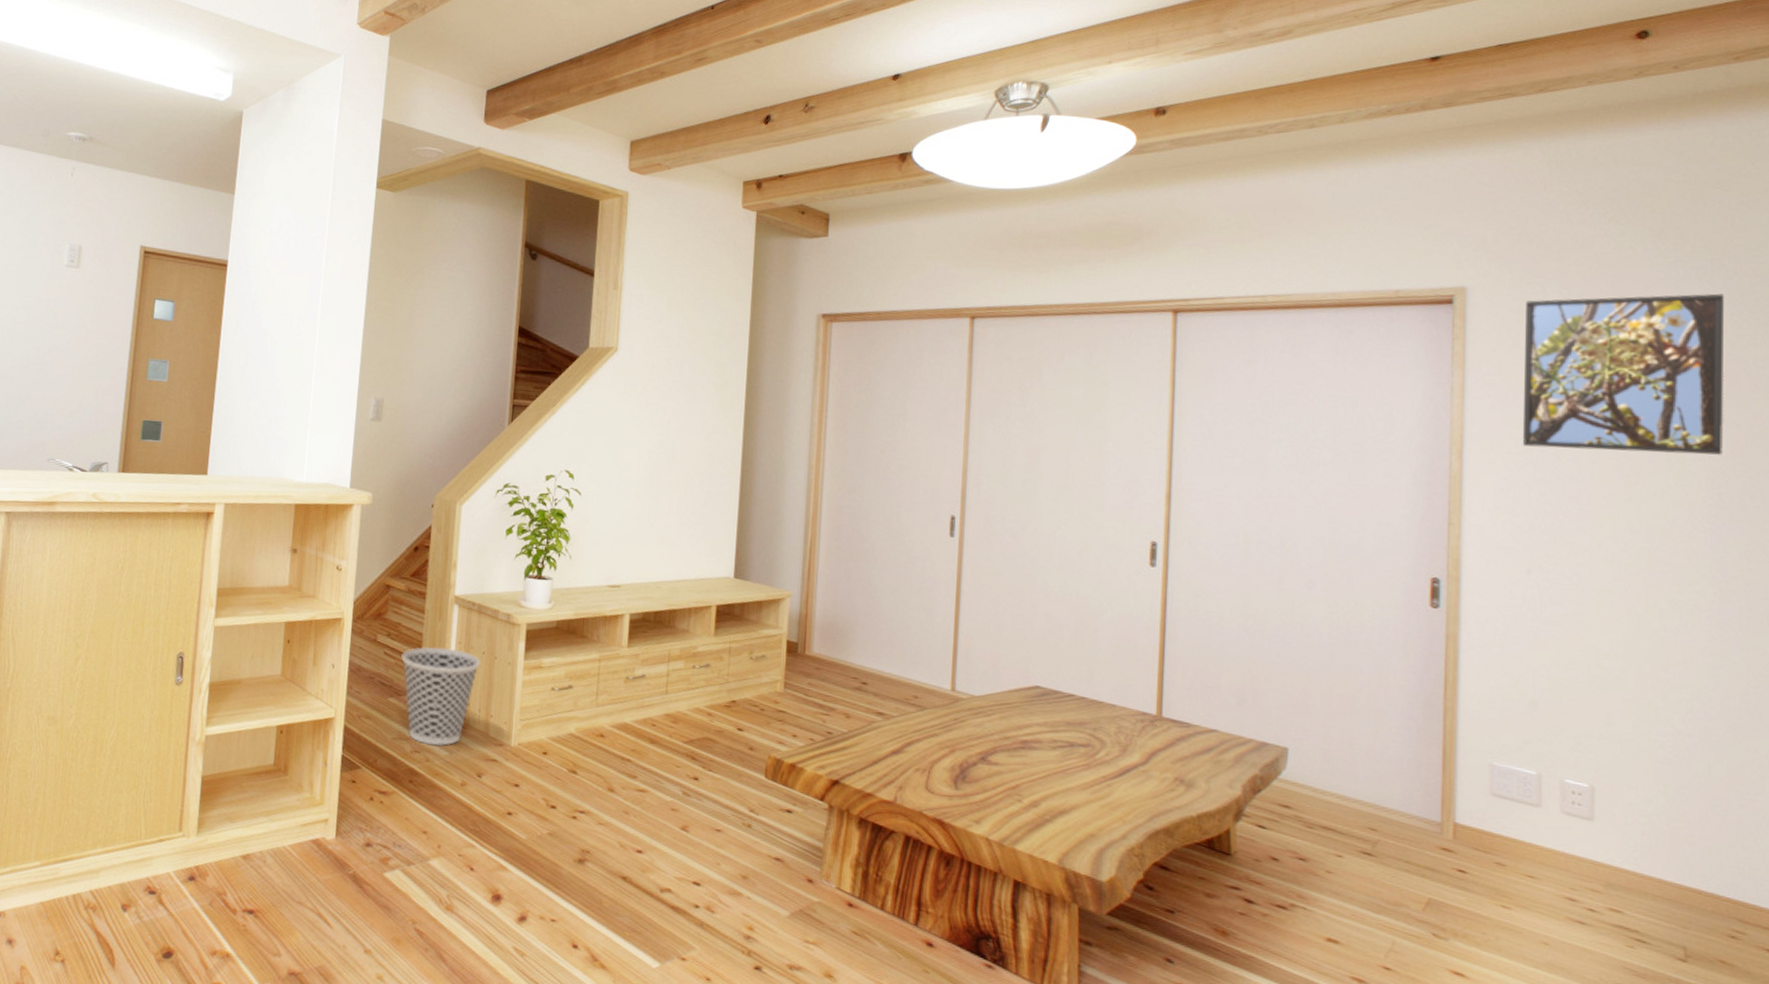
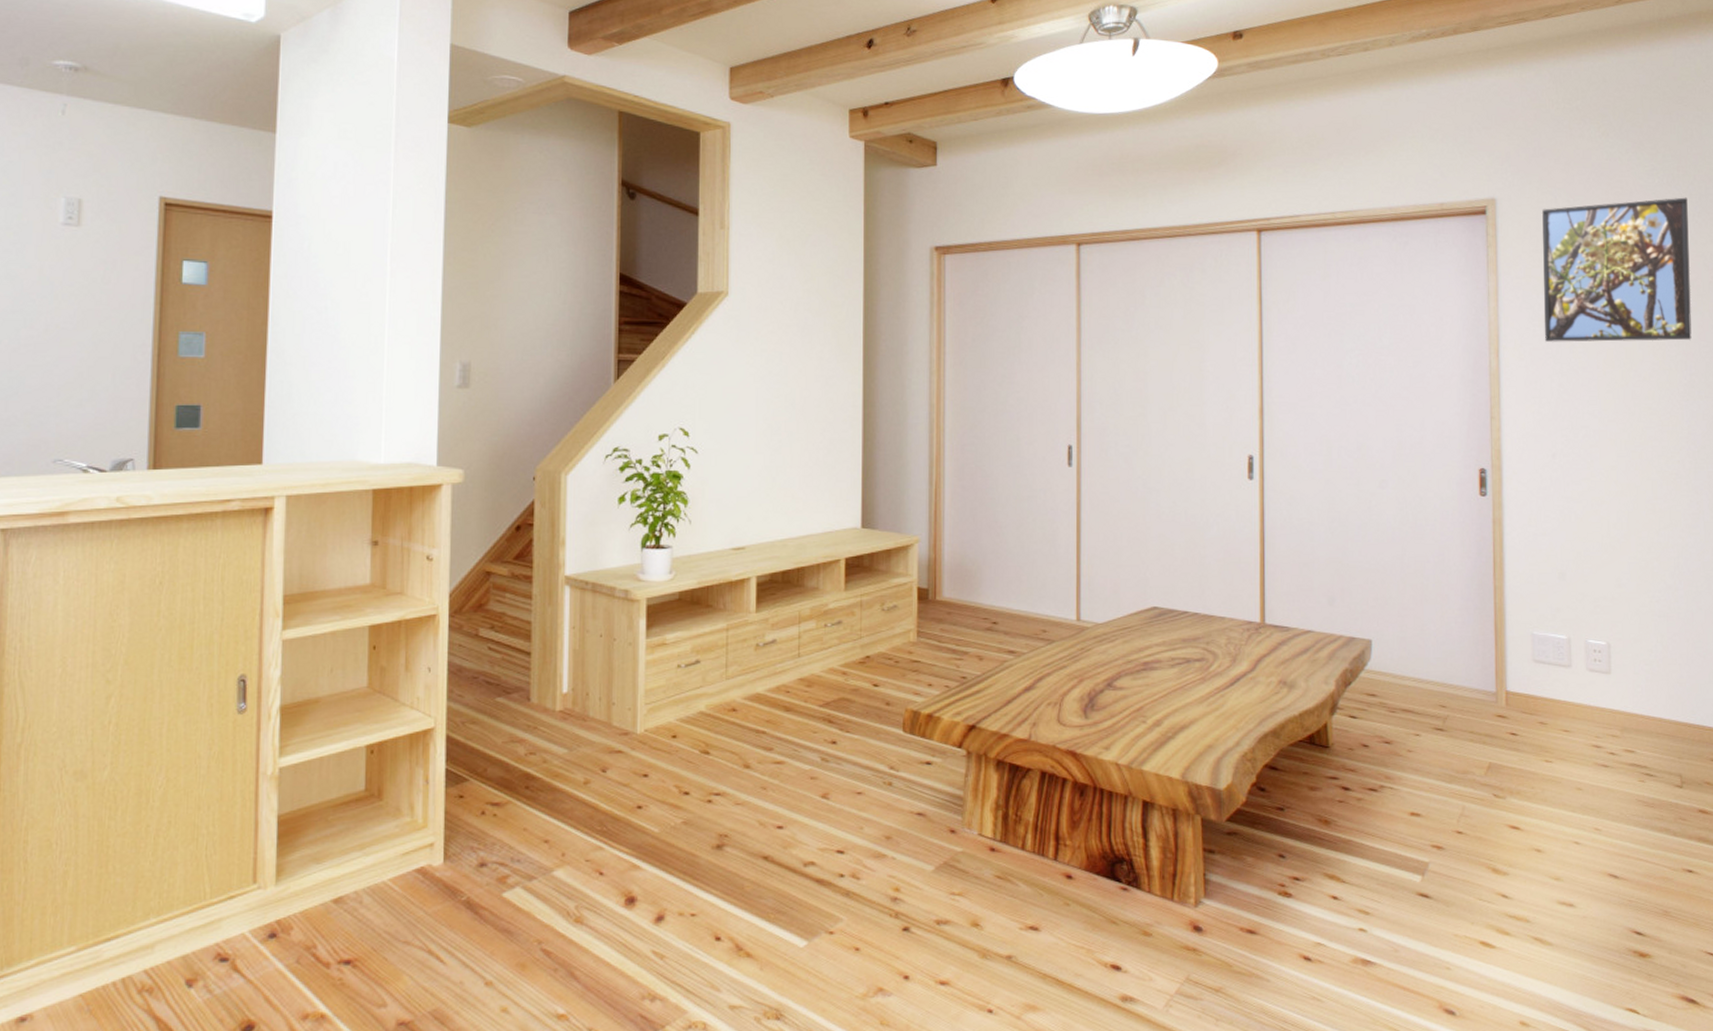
wastebasket: present [401,646,481,746] -> none [508,635,599,745]

